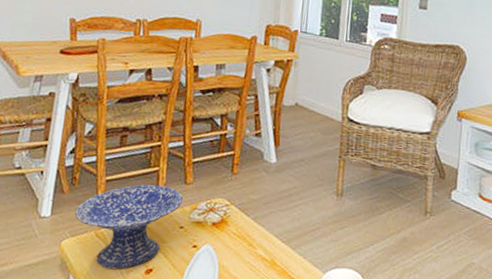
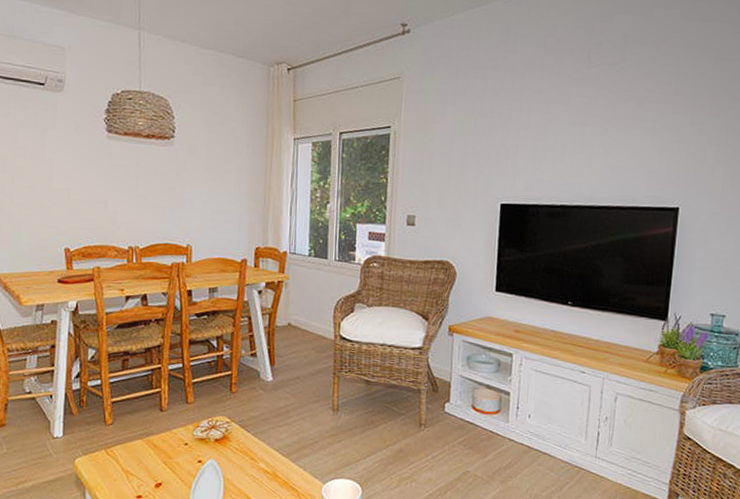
decorative bowl: present [75,184,183,269] -> none [85,404,186,484]

